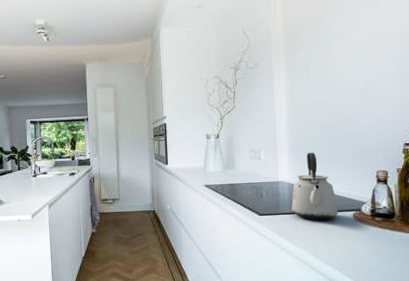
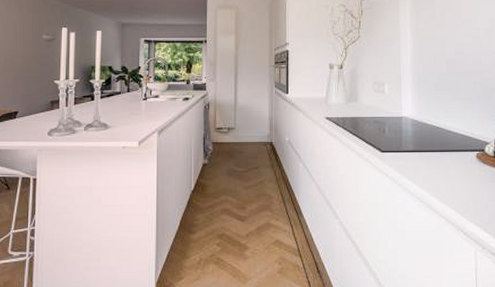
kettle: present [291,152,338,220] -> none [414,88,462,159]

